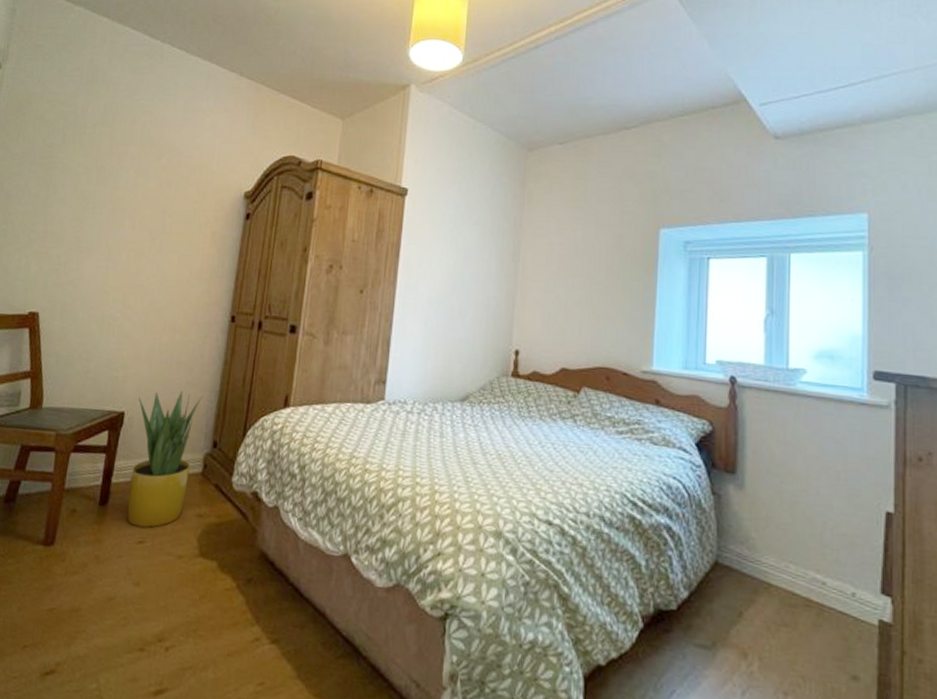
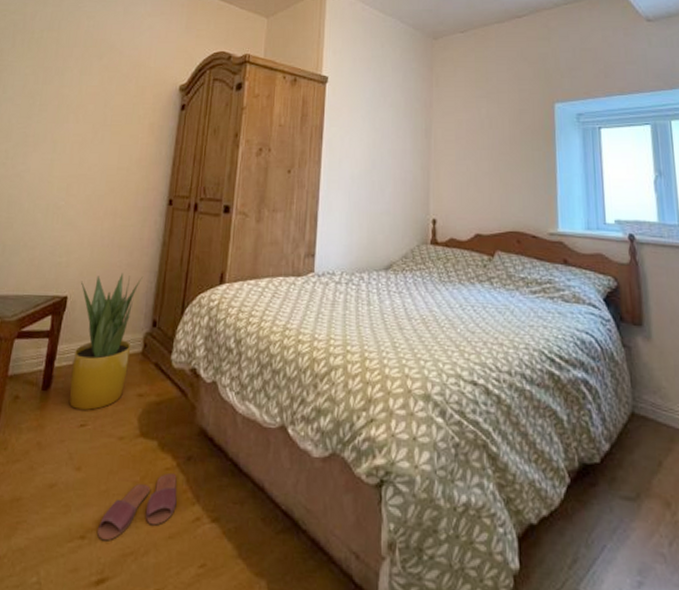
slippers: none [156,593,237,655] -> present [98,472,177,541]

